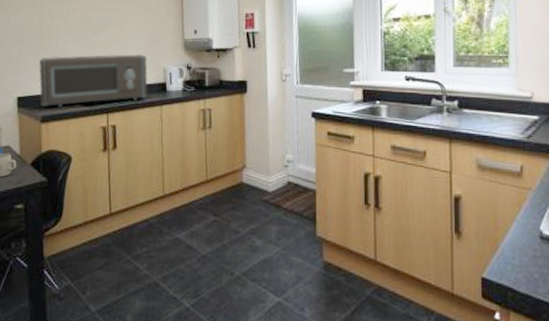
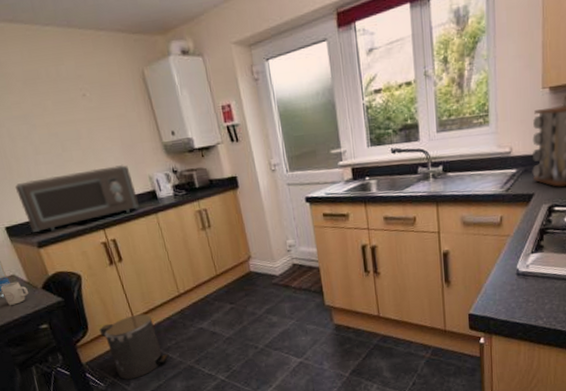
trash can: none [72,210,136,287] -> present [99,314,169,380]

